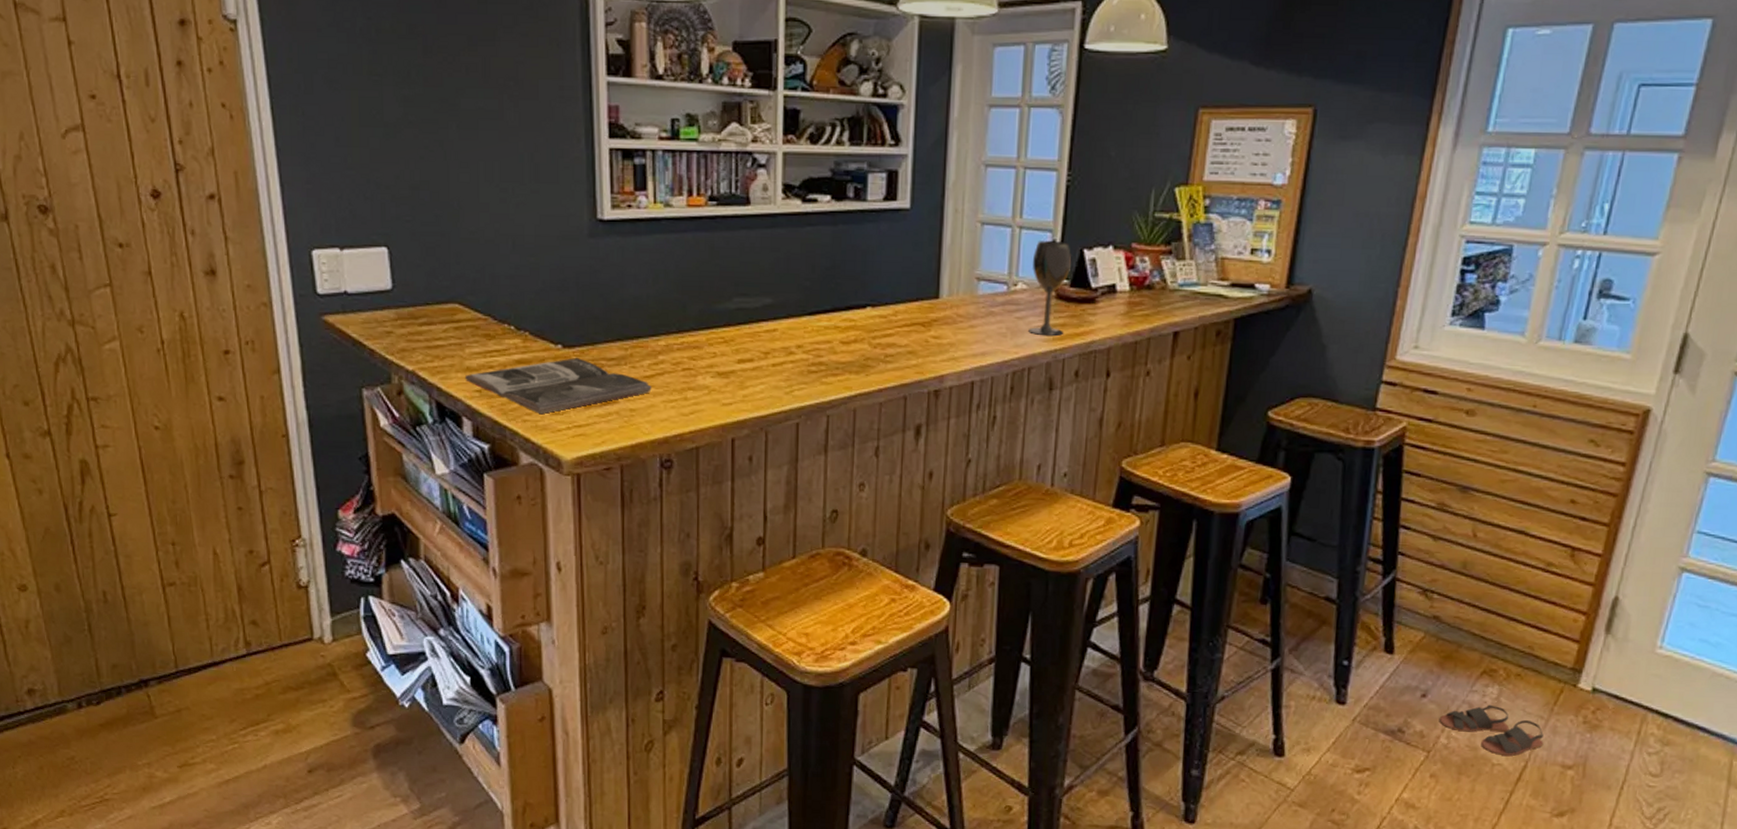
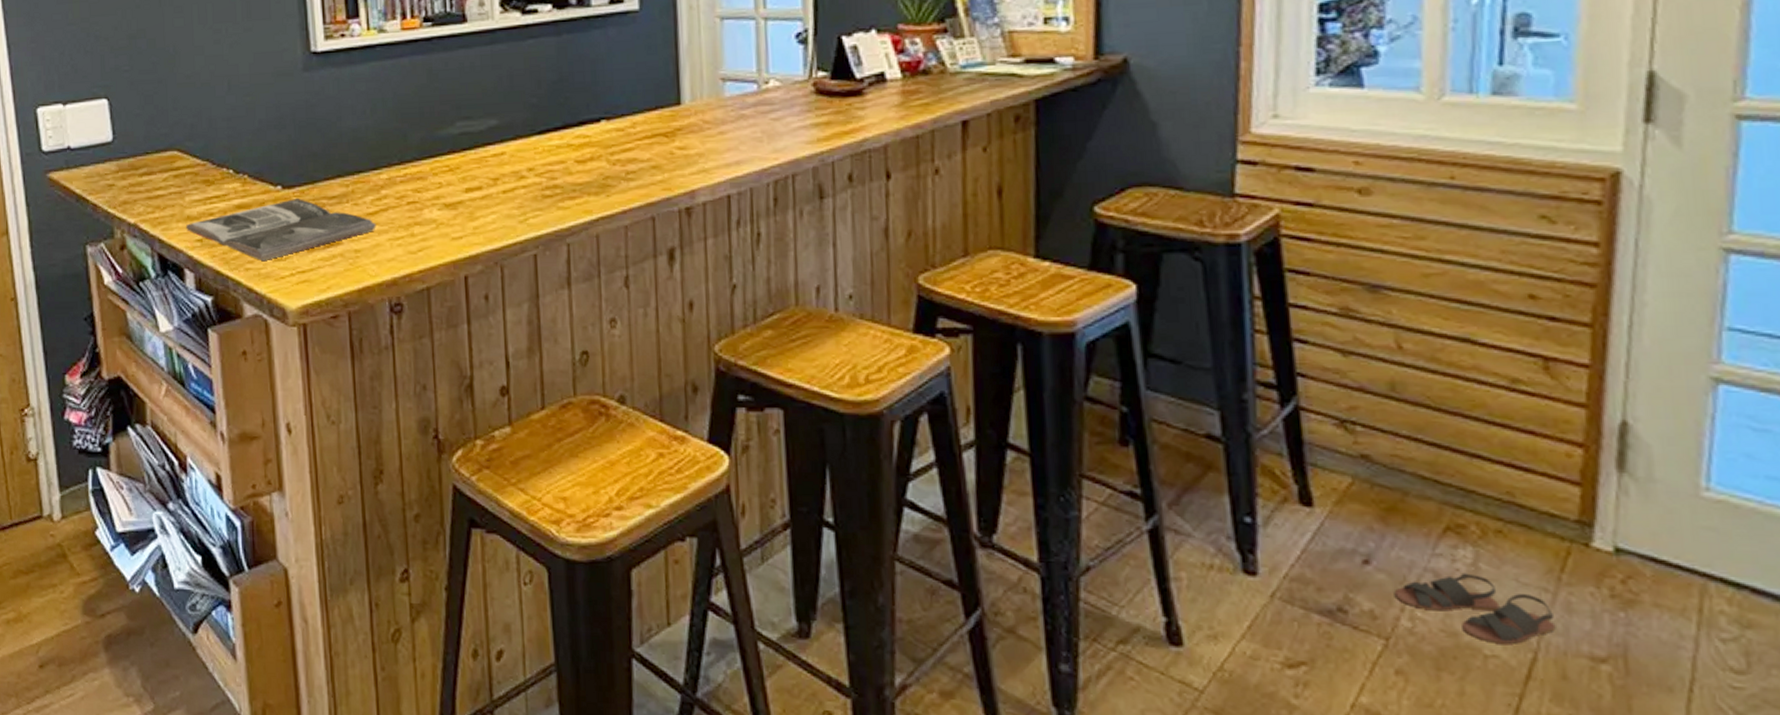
wine glass: present [1028,241,1071,337] -> none [783,30,829,138]

